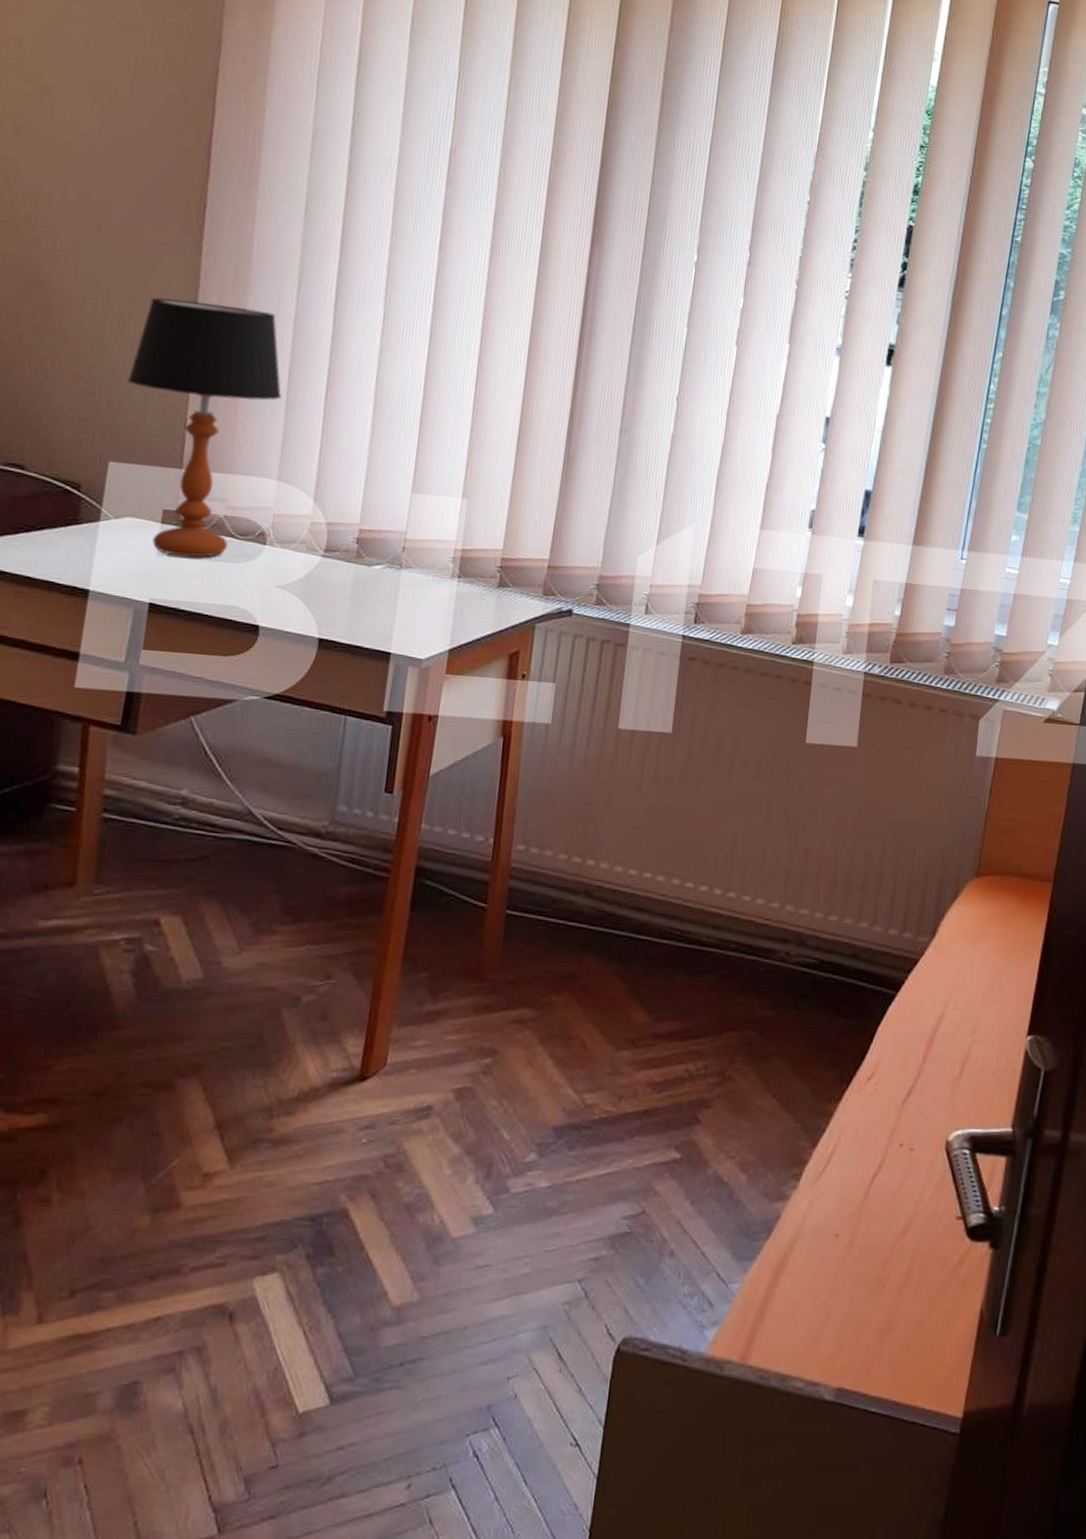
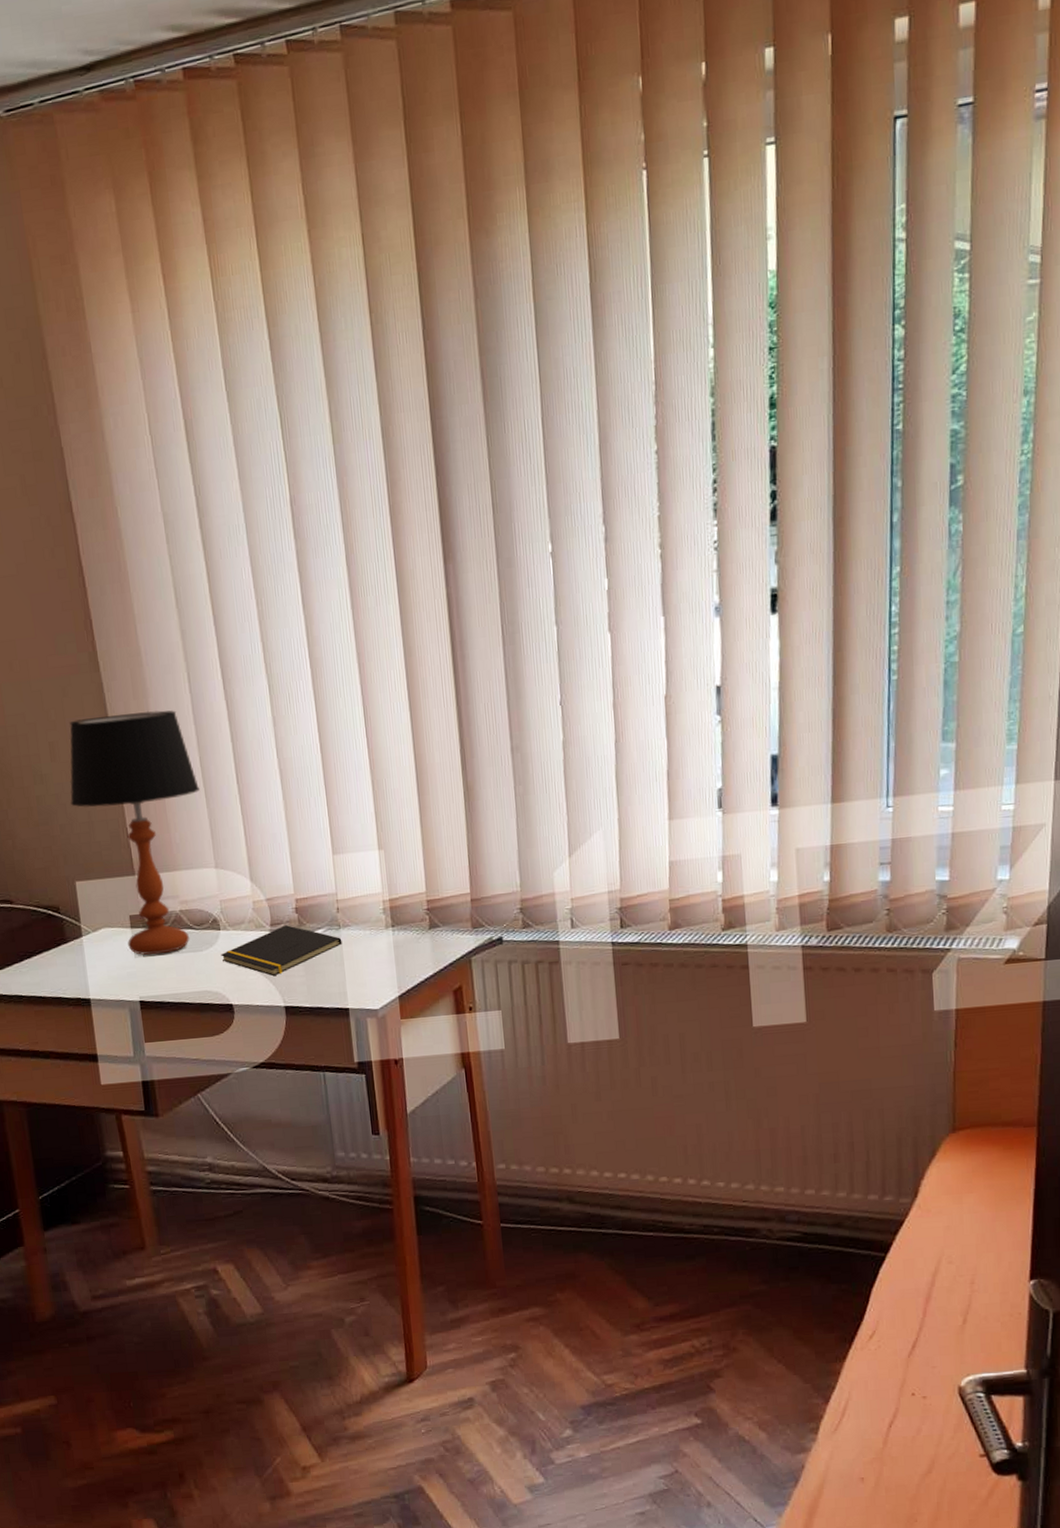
notepad: none [259,554,401,605] -> present [221,925,342,977]

